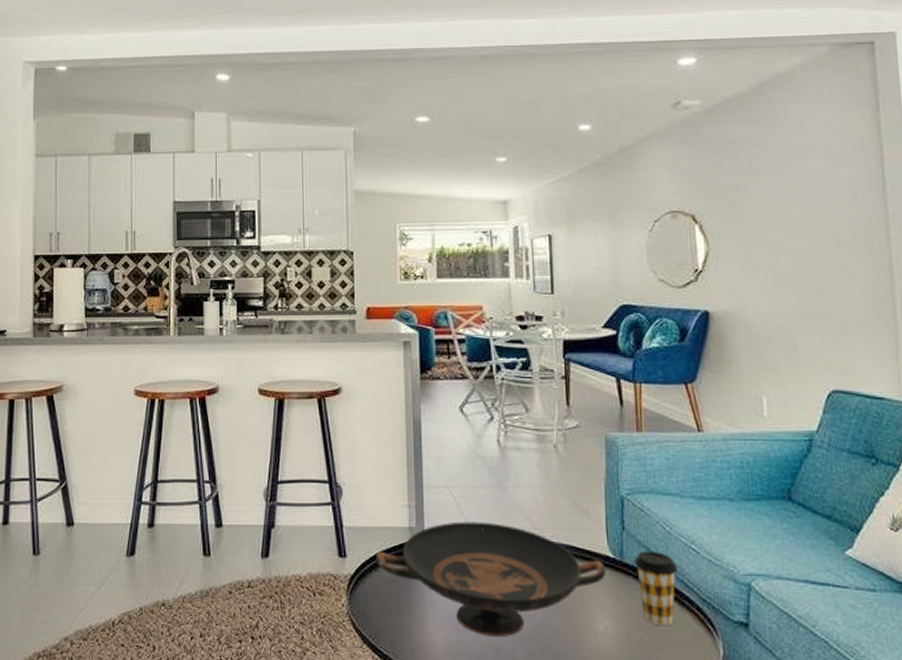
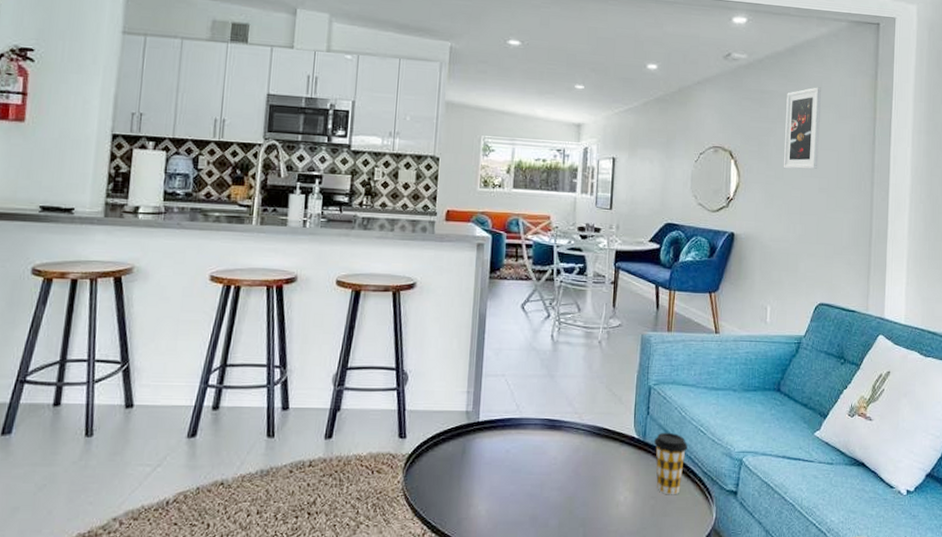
decorative bowl: present [375,521,607,637] -> none [432,406,631,507]
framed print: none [758,128,810,230] -> present [784,87,821,170]

